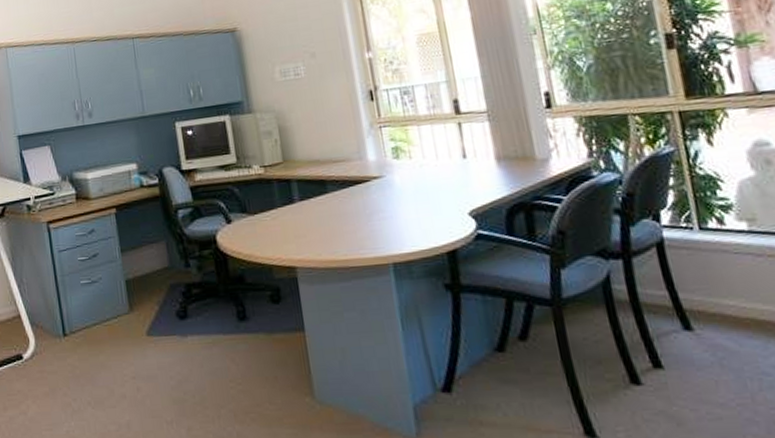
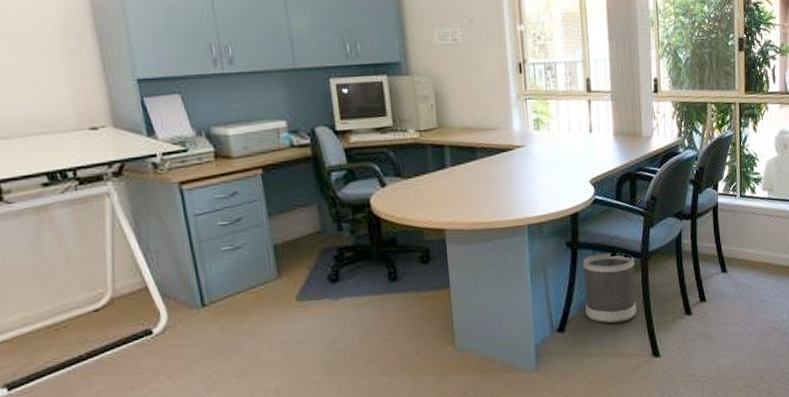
wastebasket: none [468,298,554,388] -> present [582,252,637,324]

